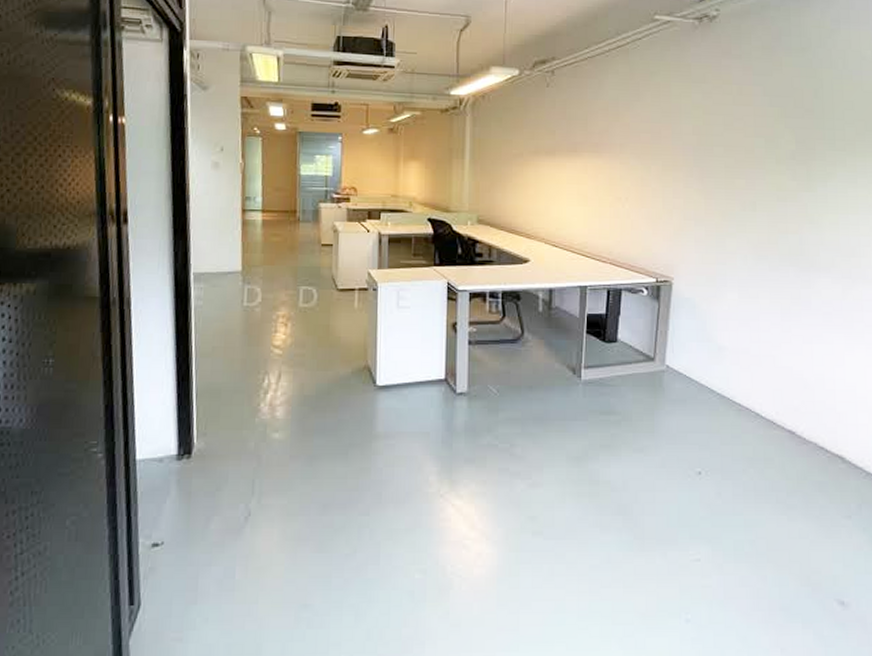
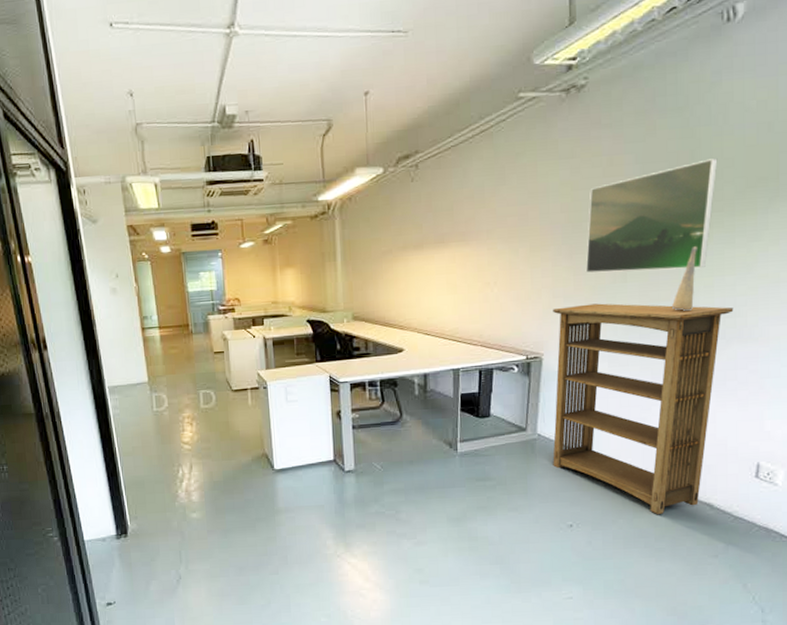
bookshelf: none [681,230,858,466] -> present [553,303,734,515]
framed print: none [716,99,839,204] -> present [585,158,718,273]
decorative vase: none [799,182,822,247] -> present [671,246,697,312]

